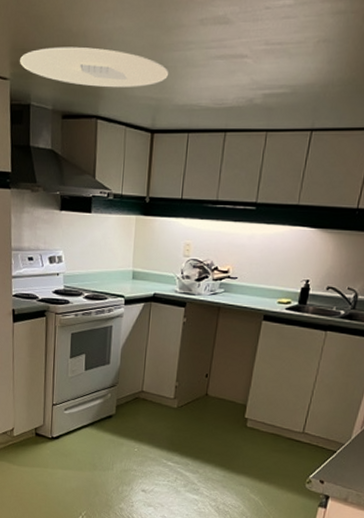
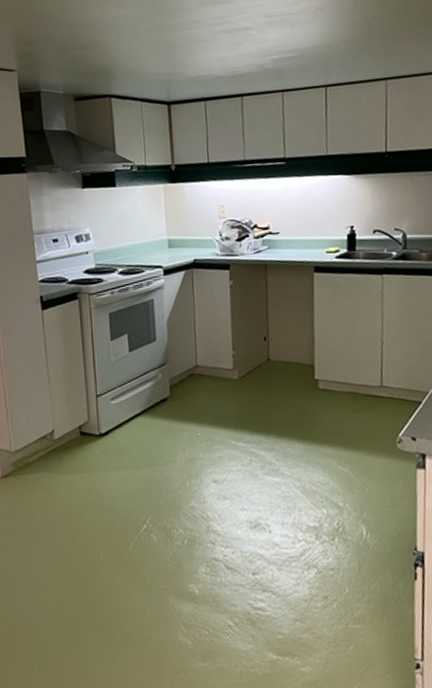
ceiling light: present [20,46,169,88] -> none [26,35,178,69]

